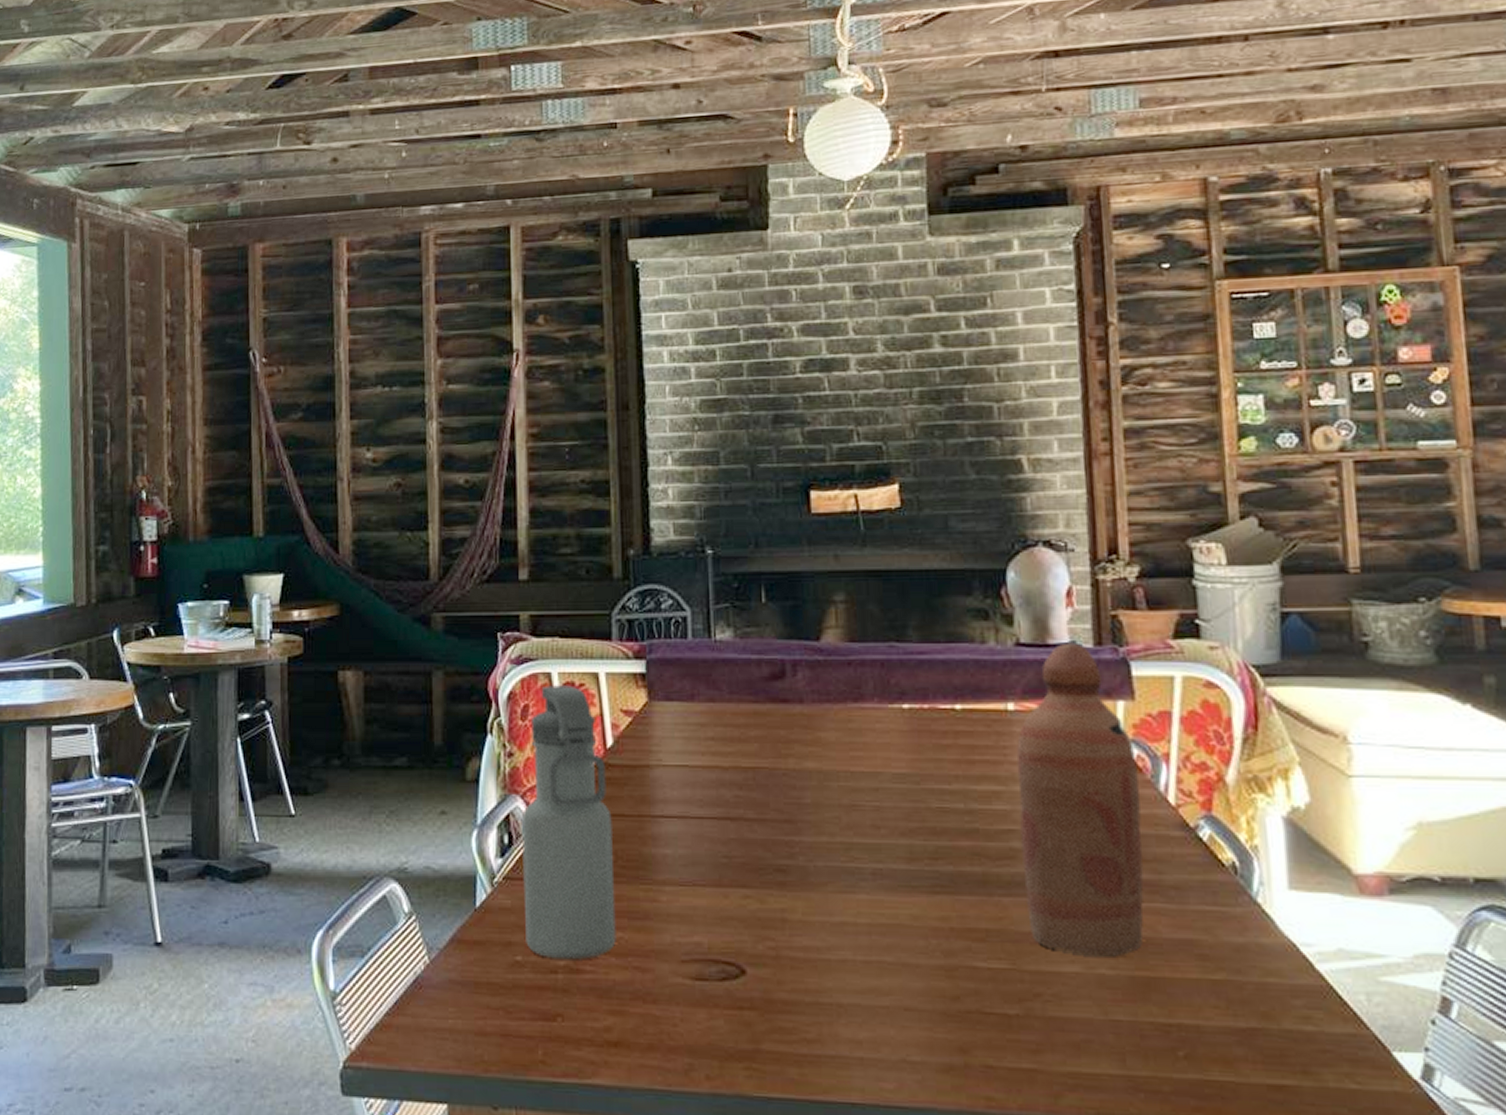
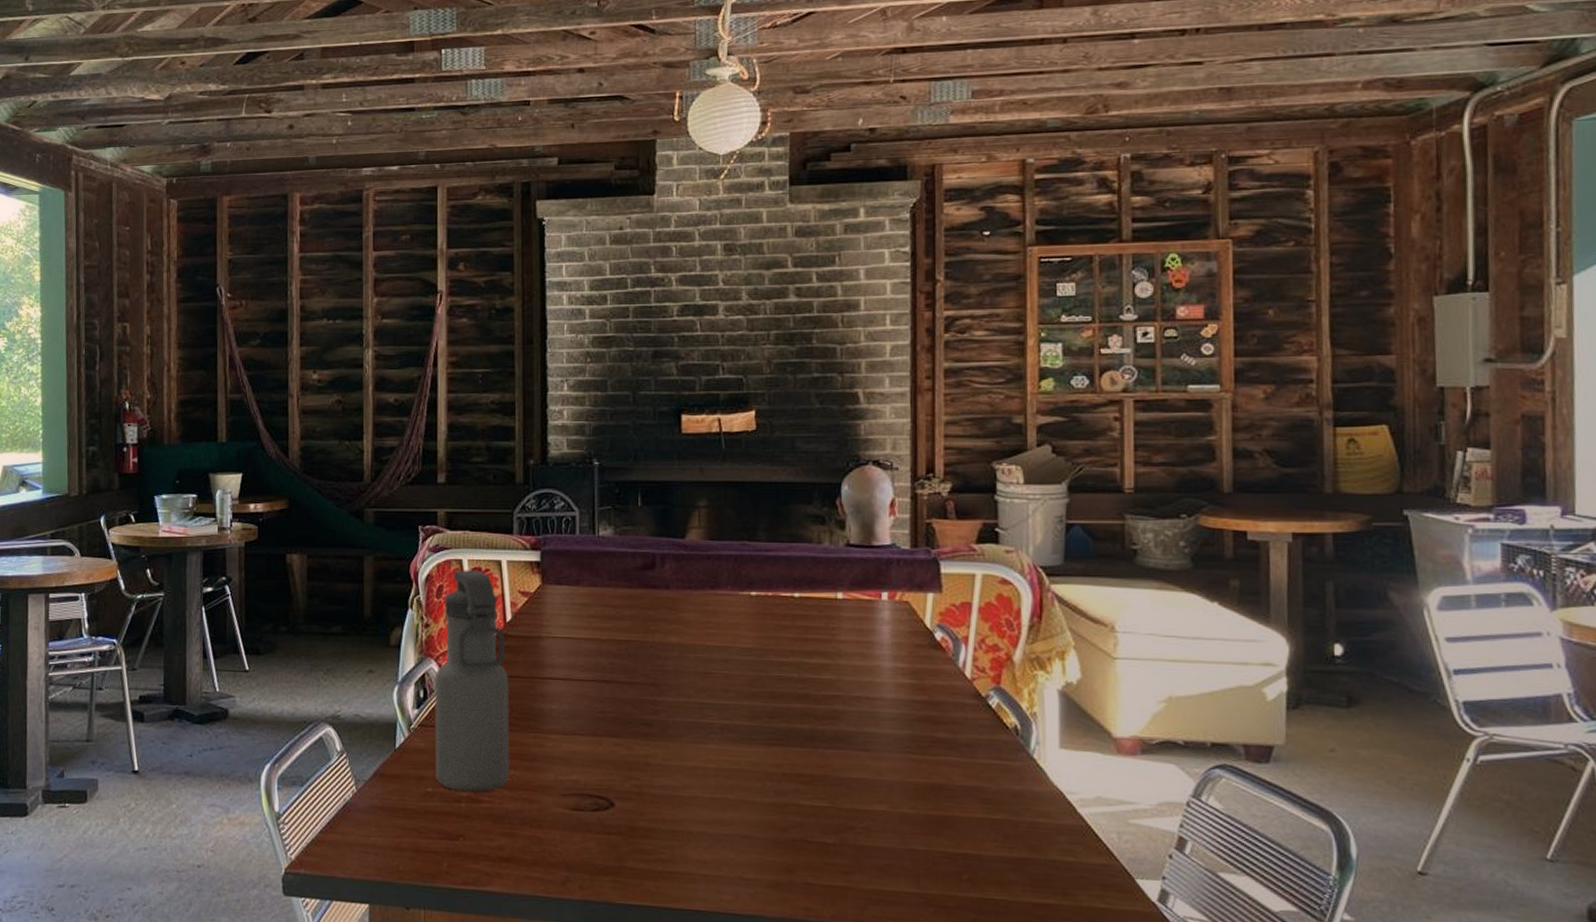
bottle: present [1016,642,1145,955] -> none [842,544,943,798]

